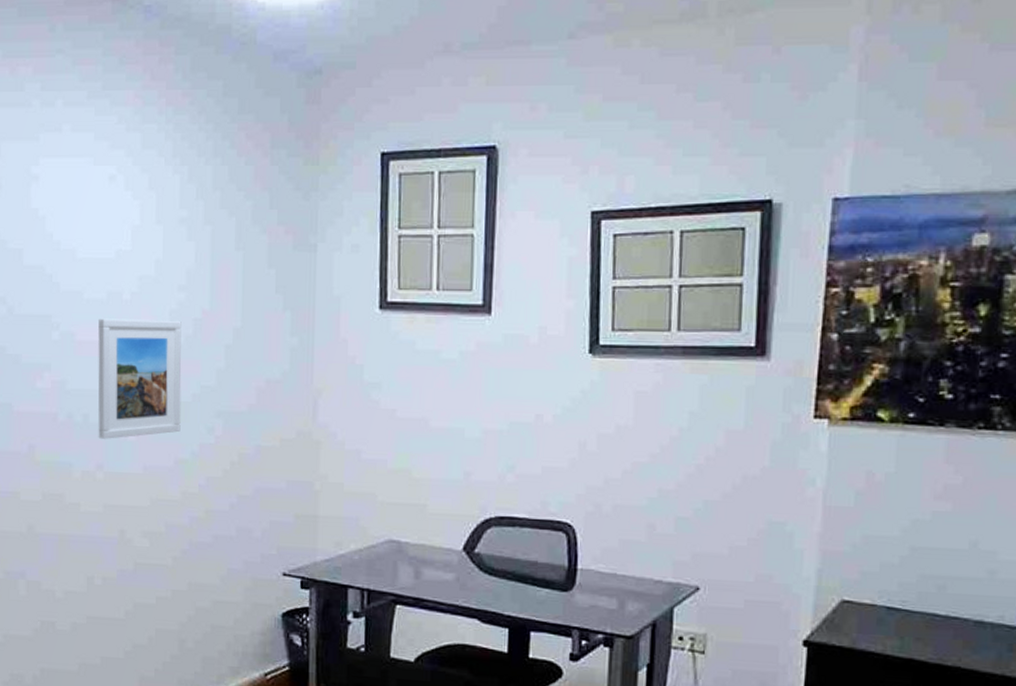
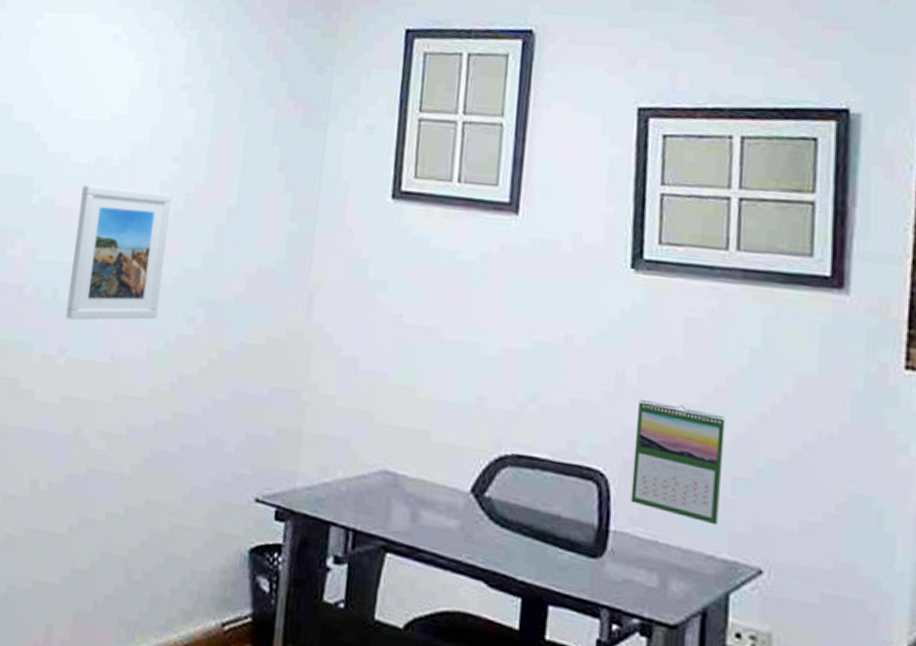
calendar: none [594,463,669,557] -> present [631,400,725,526]

